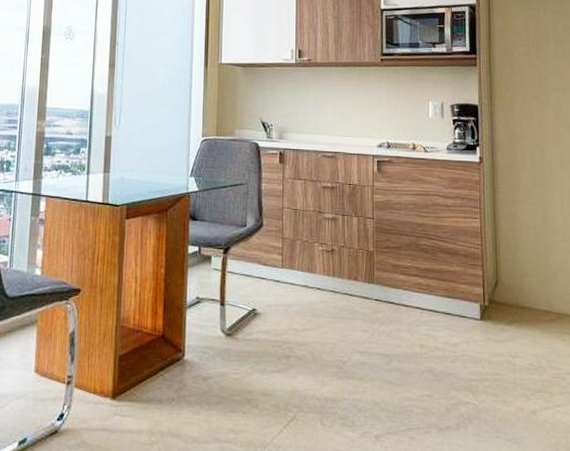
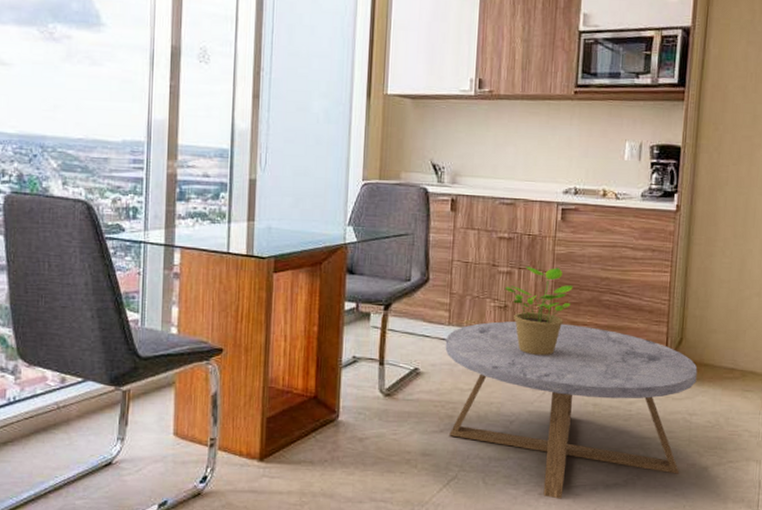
coffee table: none [280,264,516,442] -> present [445,321,698,499]
potted plant: none [330,212,393,298] -> present [504,265,573,356]

